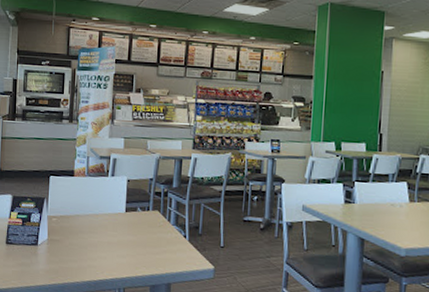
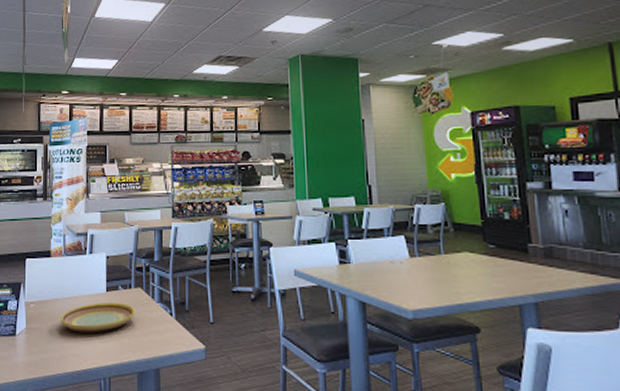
plate: none [81,221,152,248] -> present [61,303,136,333]

